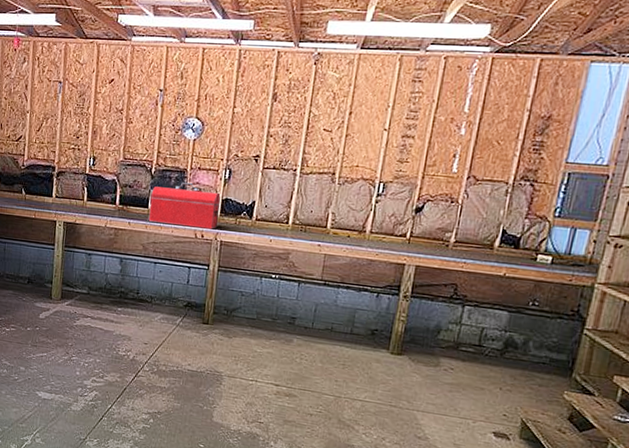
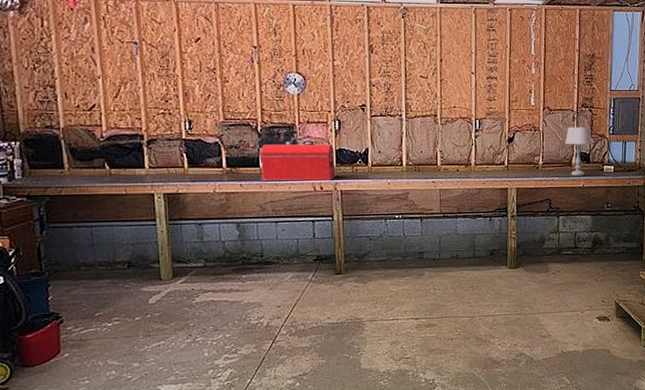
table lamp: none [489,202,528,264] -> present [565,126,592,177]

